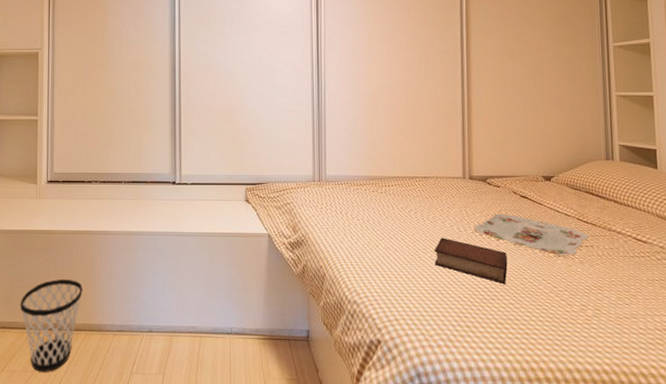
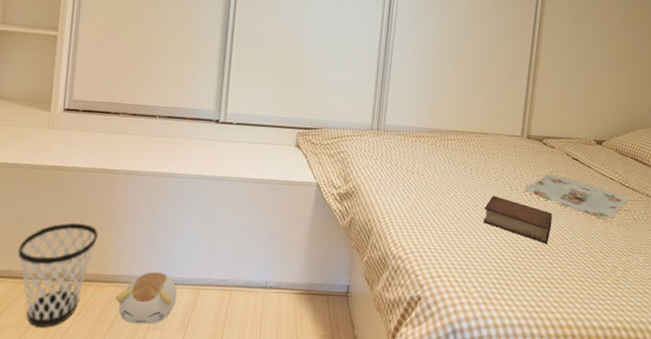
plush toy: none [102,320,154,369] -> present [115,271,177,325]

